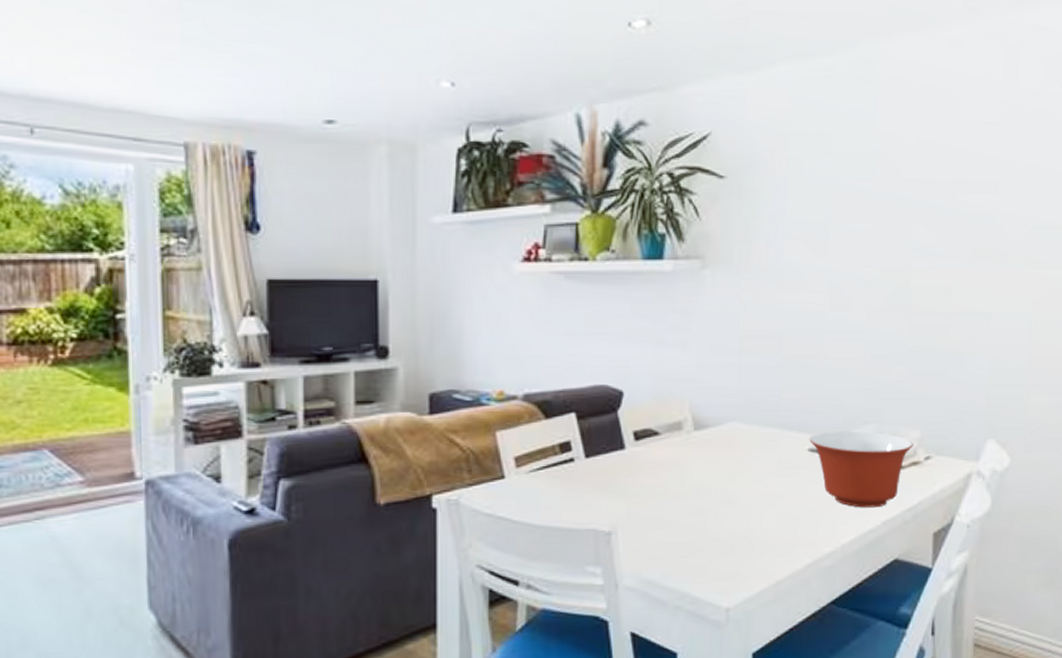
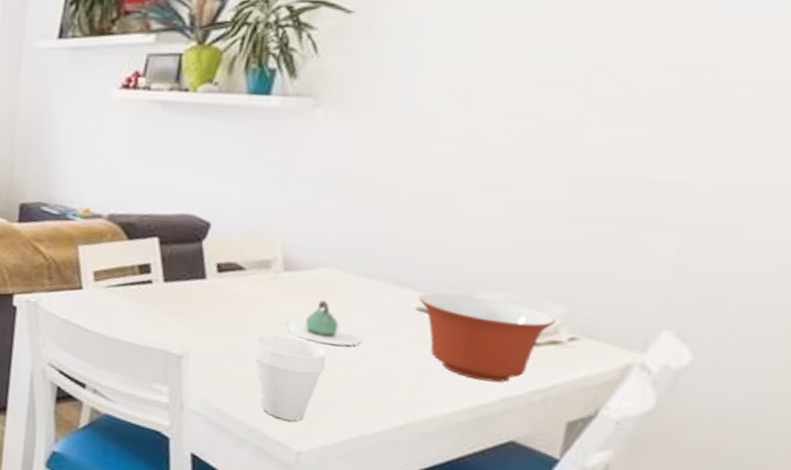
cup: none [676,495,741,580] -> present [253,334,328,422]
teapot: none [704,454,767,496] -> present [288,300,361,346]

